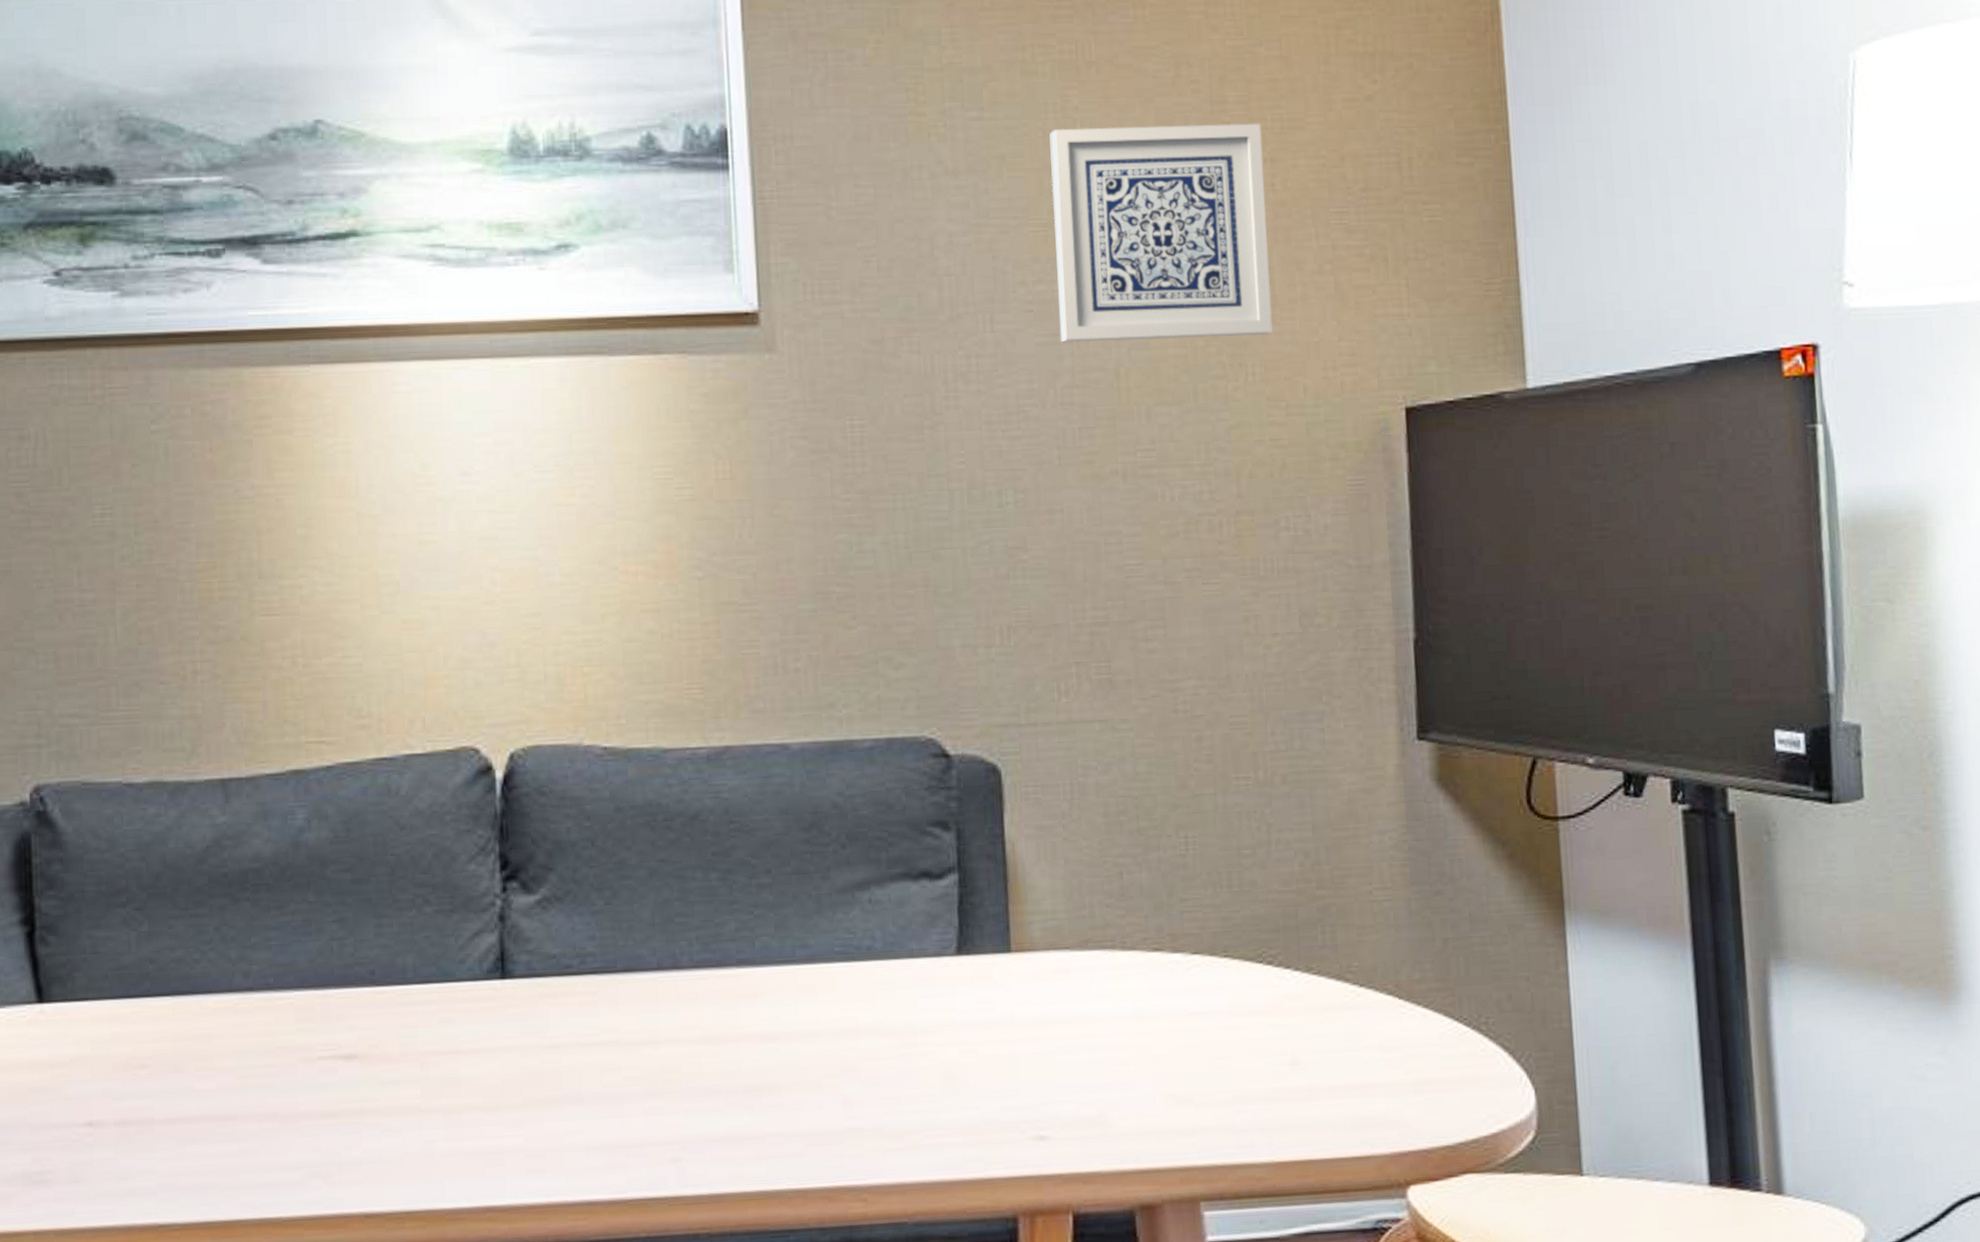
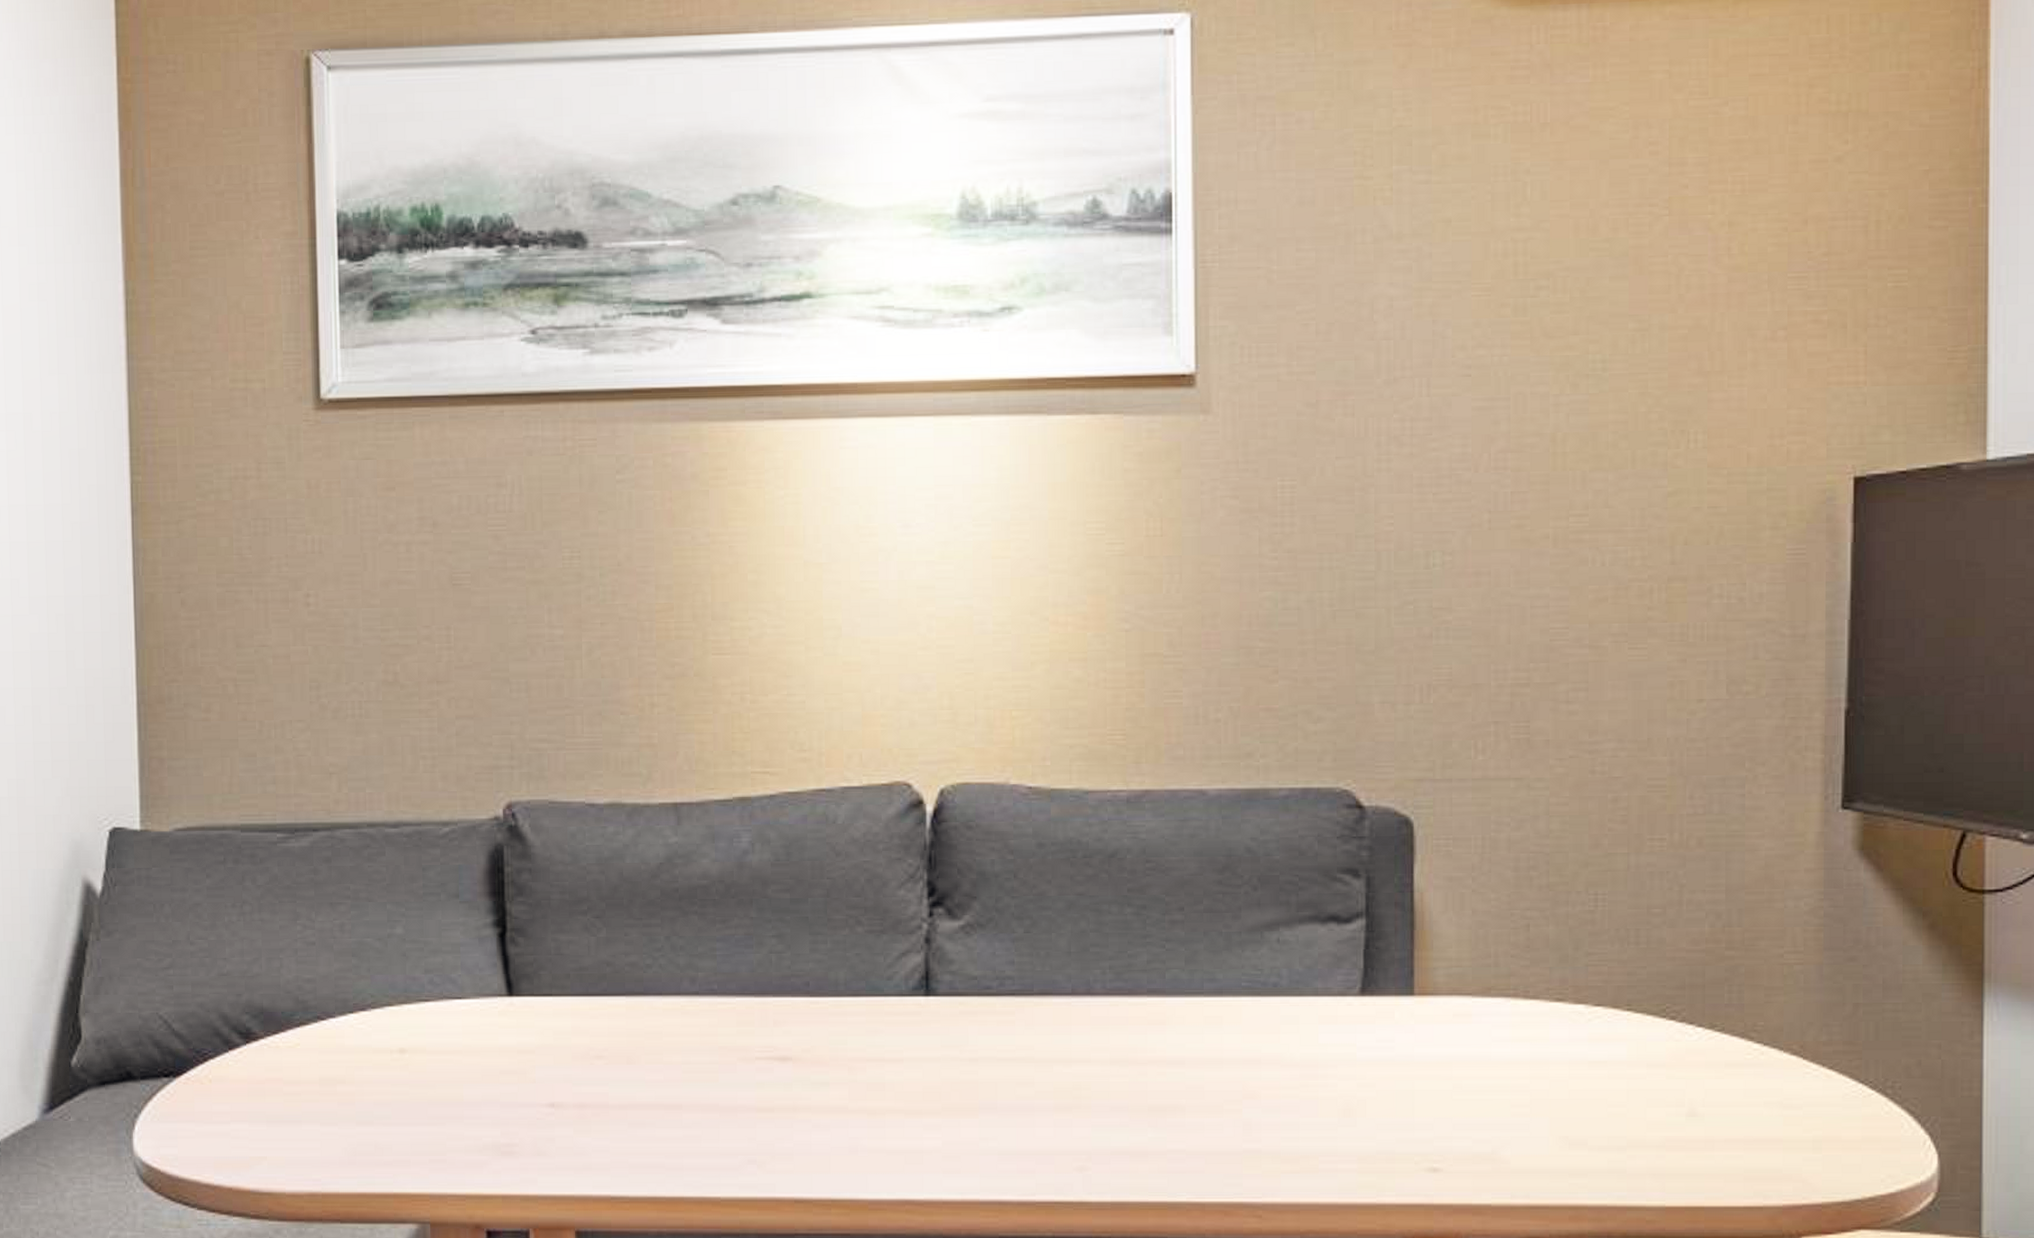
wall art: present [1049,123,1273,343] -> none [1497,185,1721,407]

